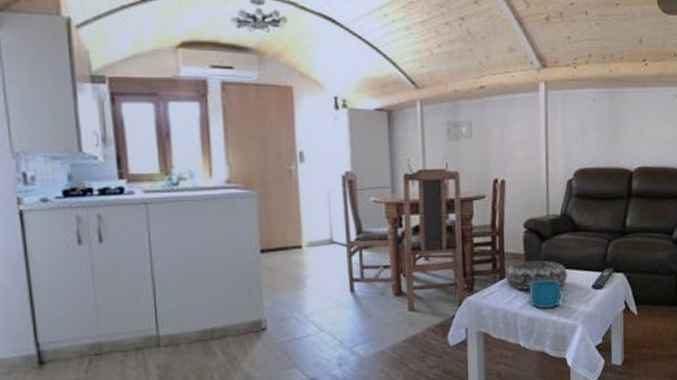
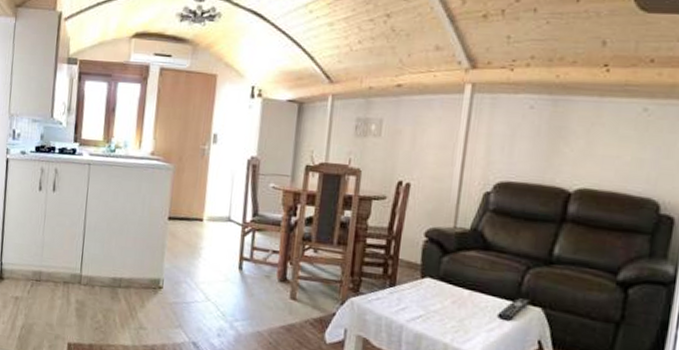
decorative bowl: present [505,260,568,290] -> none [396,272,470,307]
cup: present [529,279,567,309] -> none [420,294,466,329]

